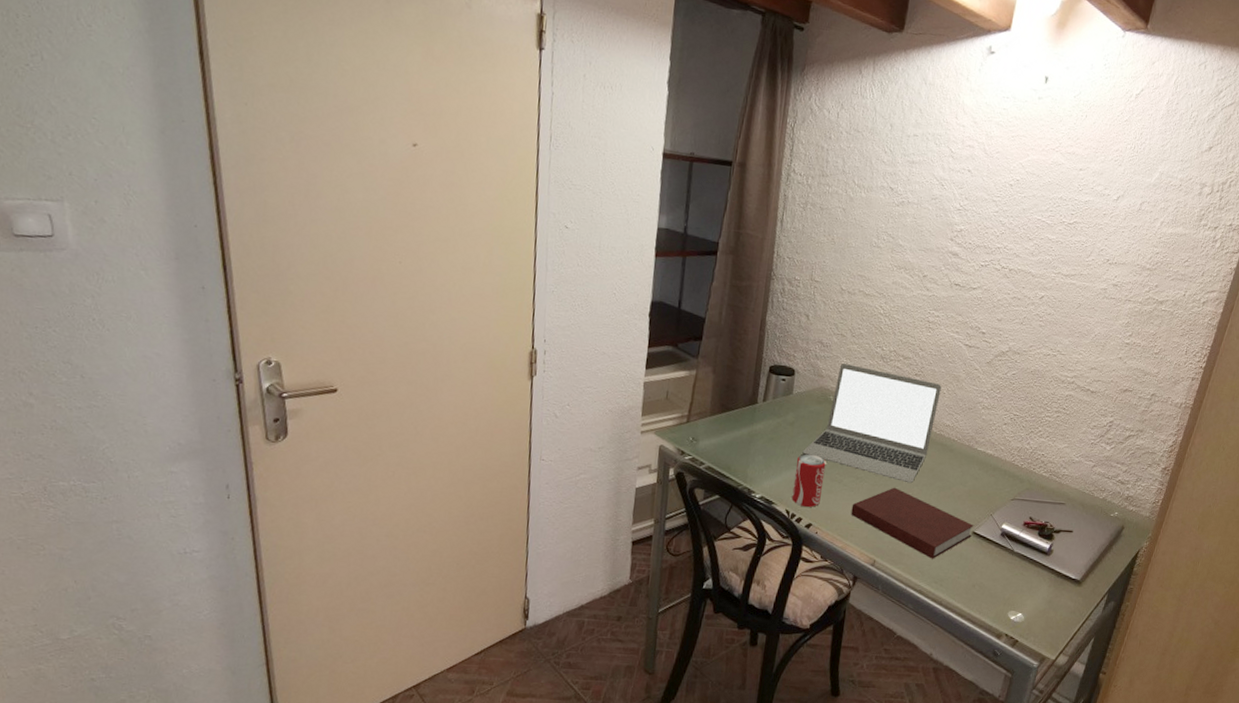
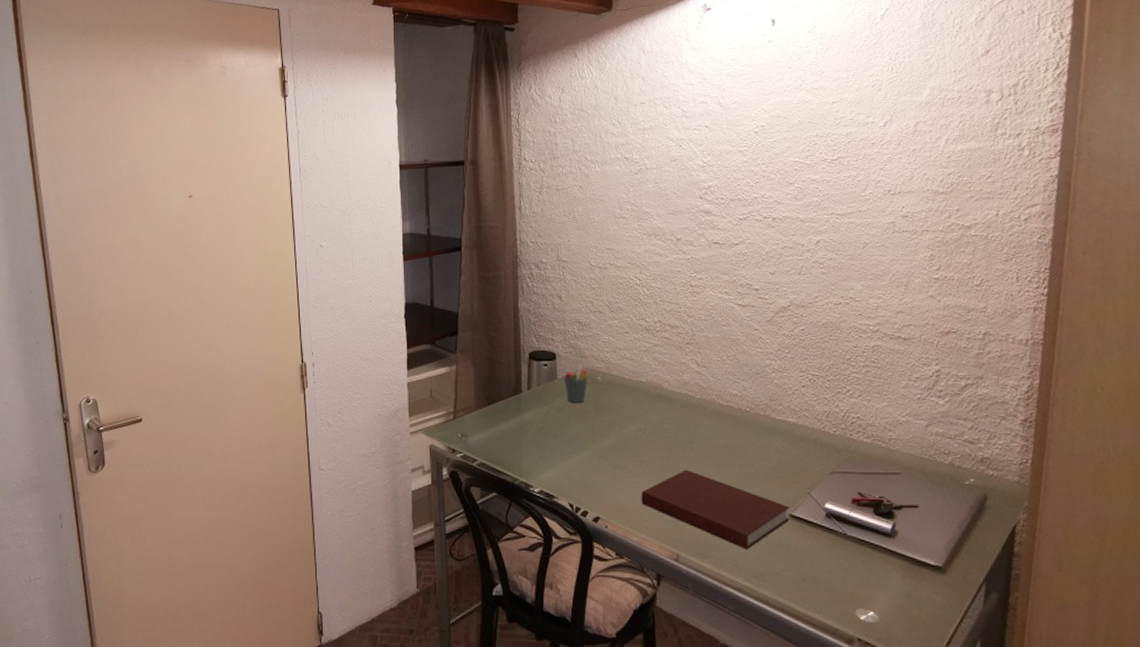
beverage can: present [791,453,826,508] -> none [572,440,606,499]
pen holder: none [798,380,823,419] -> present [564,362,588,402]
laptop: present [802,363,942,484] -> none [577,341,720,464]

